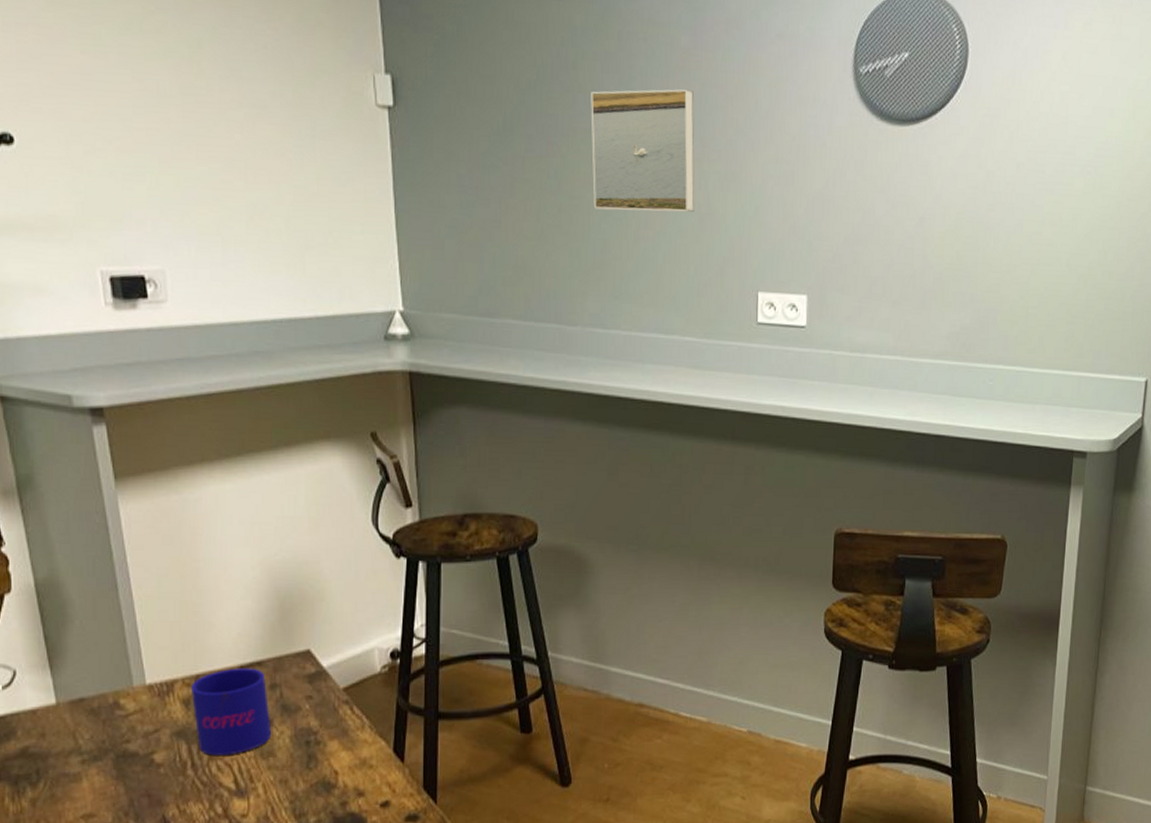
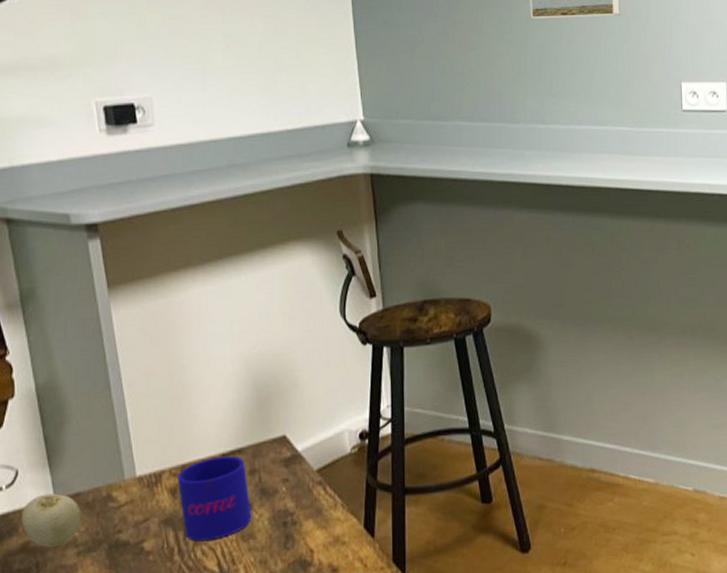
fruit: none [20,697,86,753] -> present [21,493,81,547]

